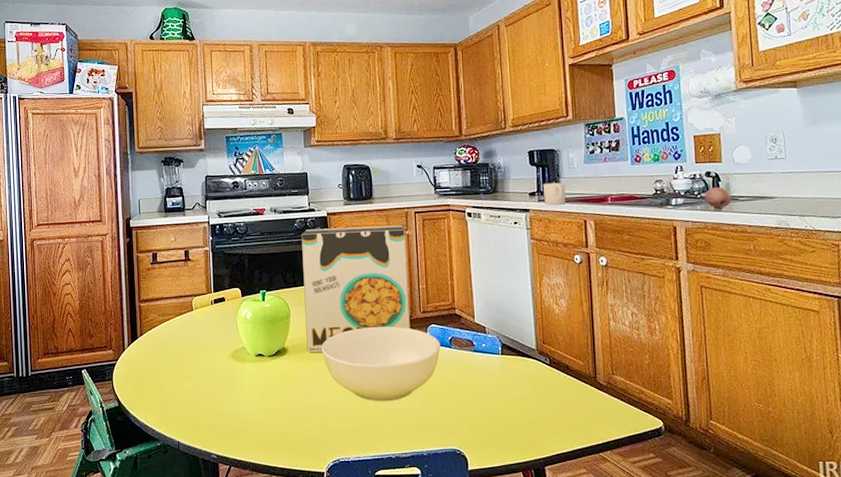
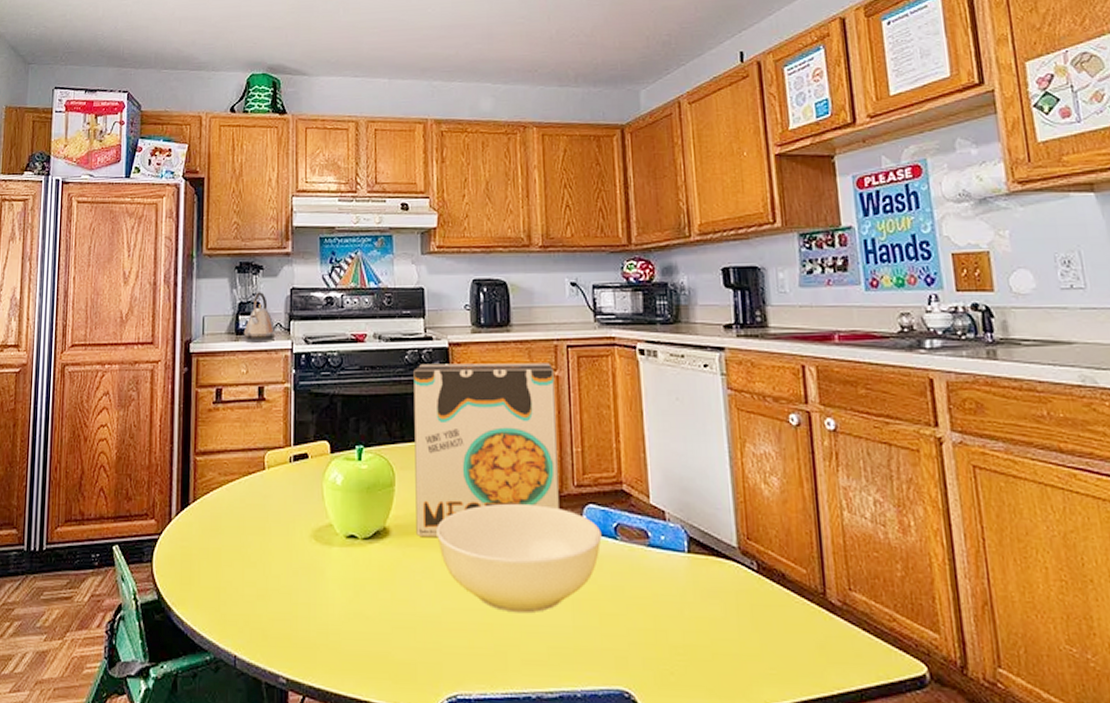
kettle: none [171,179,196,218] -> present [243,292,276,343]
mug: present [542,182,566,205] -> none [742,311,776,343]
fruit: present [704,187,732,209] -> none [970,325,1012,355]

